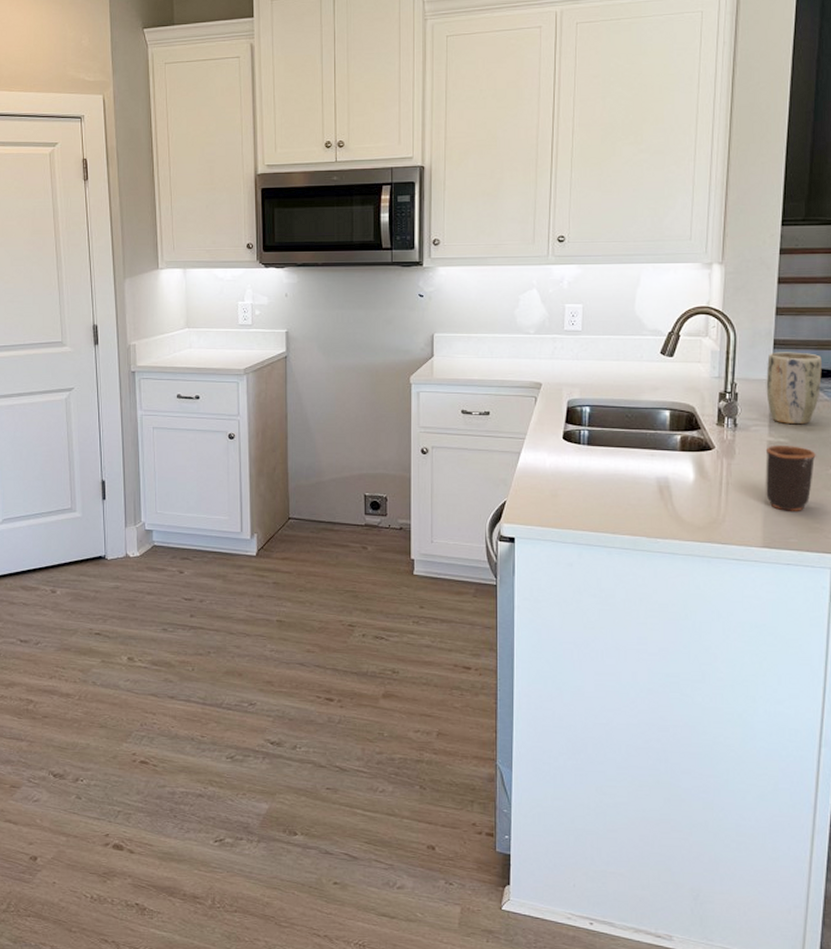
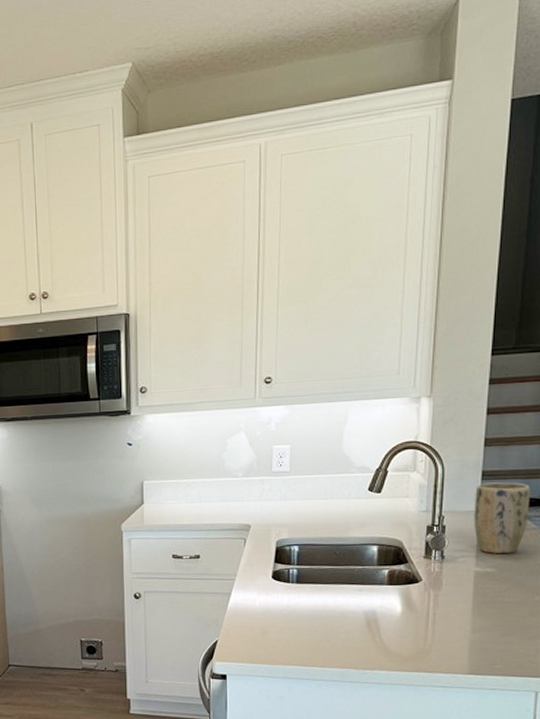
mug: present [765,446,816,511] -> none [472,575,523,639]

